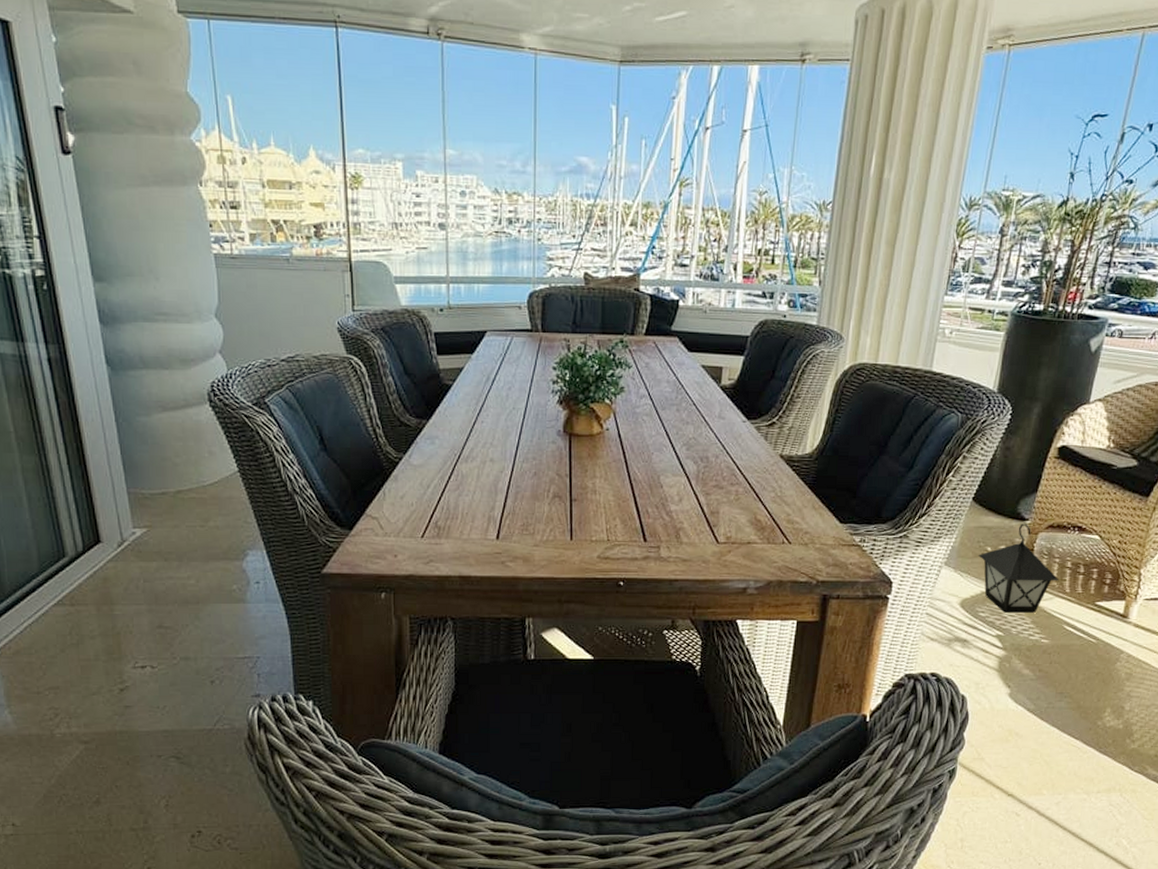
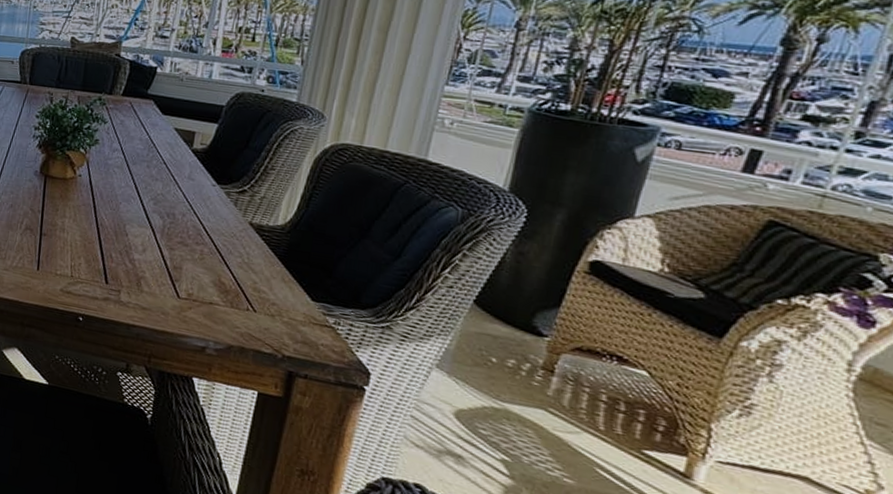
lantern: present [978,523,1060,613] -> none [479,339,590,445]

